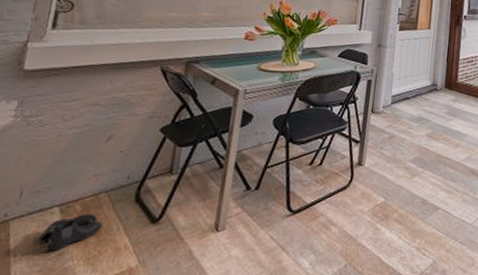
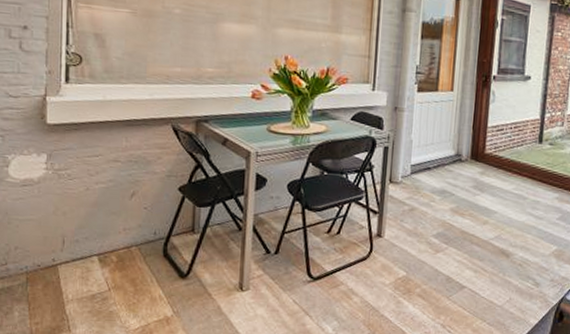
boots: present [34,214,103,252] -> none [81,264,138,296]

